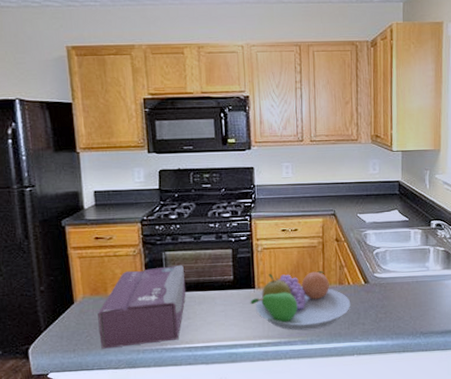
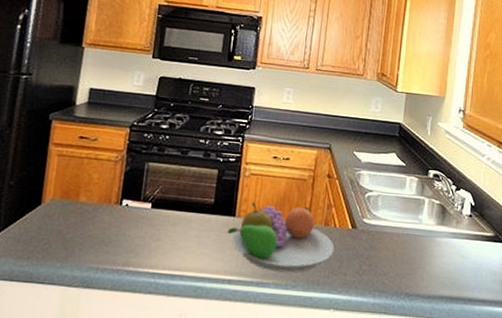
tissue box: present [97,265,186,349] -> none [58,177,165,263]

